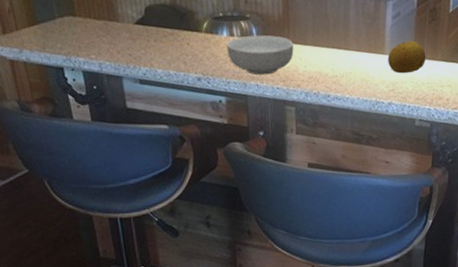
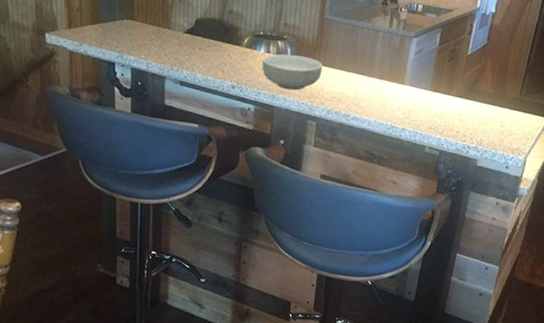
fruit: present [387,40,426,74] -> none [406,75,442,104]

